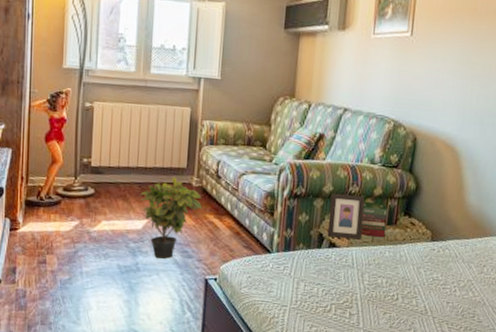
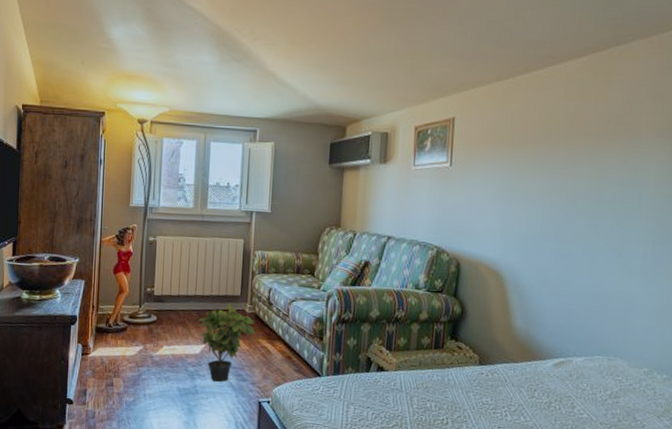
picture frame: present [327,193,365,240] -> none [375,317,411,364]
books: present [360,201,389,238] -> none [408,325,435,362]

